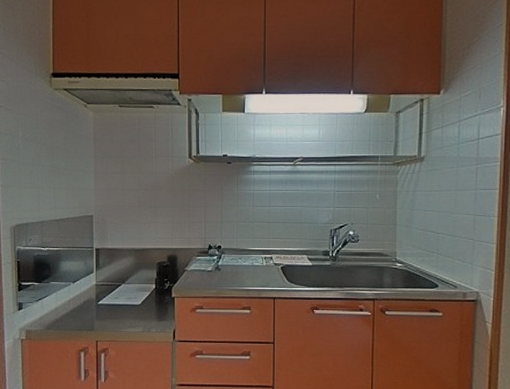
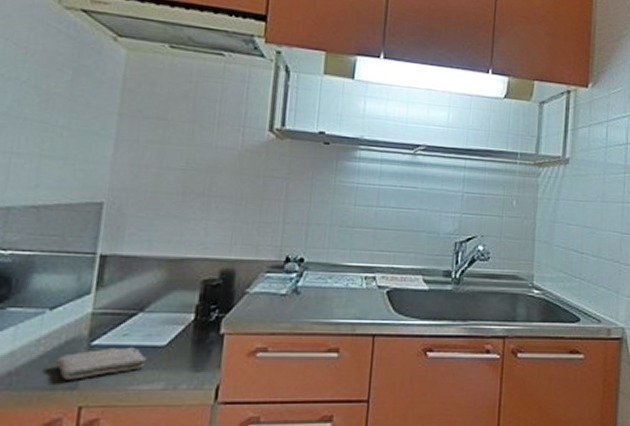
washcloth: none [80,305,130,325] -> present [56,346,147,380]

